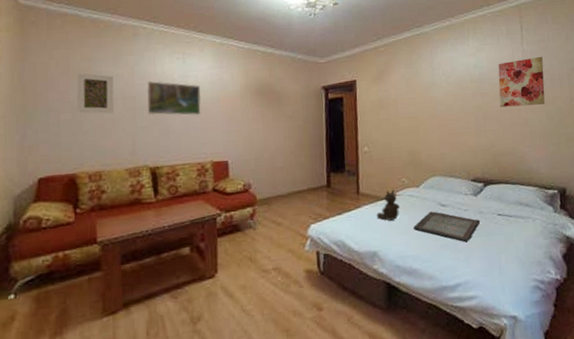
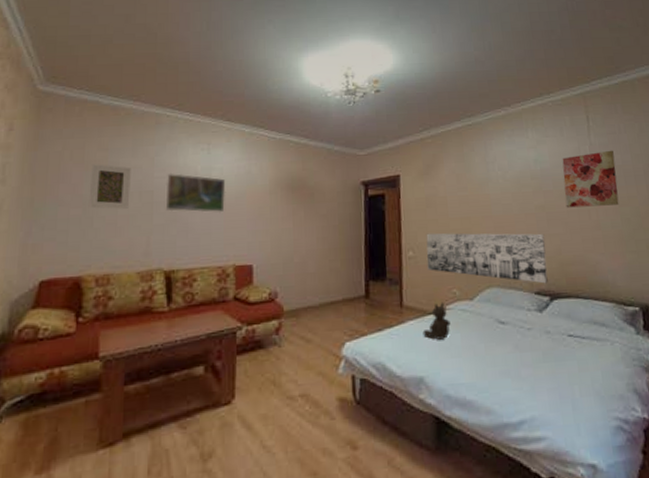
wall art: none [379,130,483,173] -> present [426,233,548,284]
serving tray: present [412,211,481,243] -> none [466,329,548,369]

